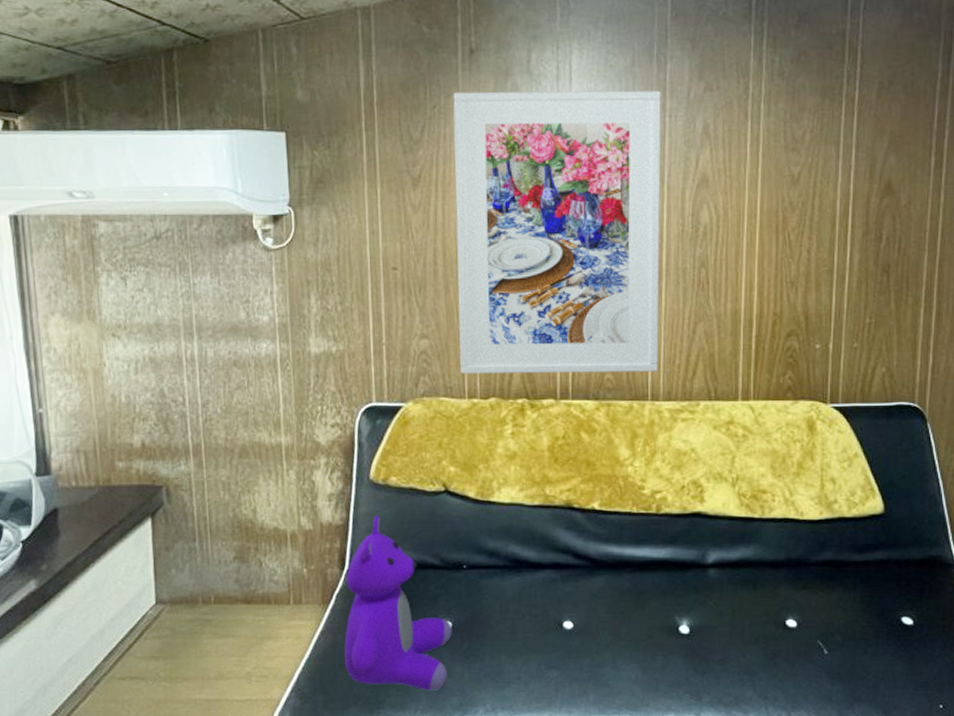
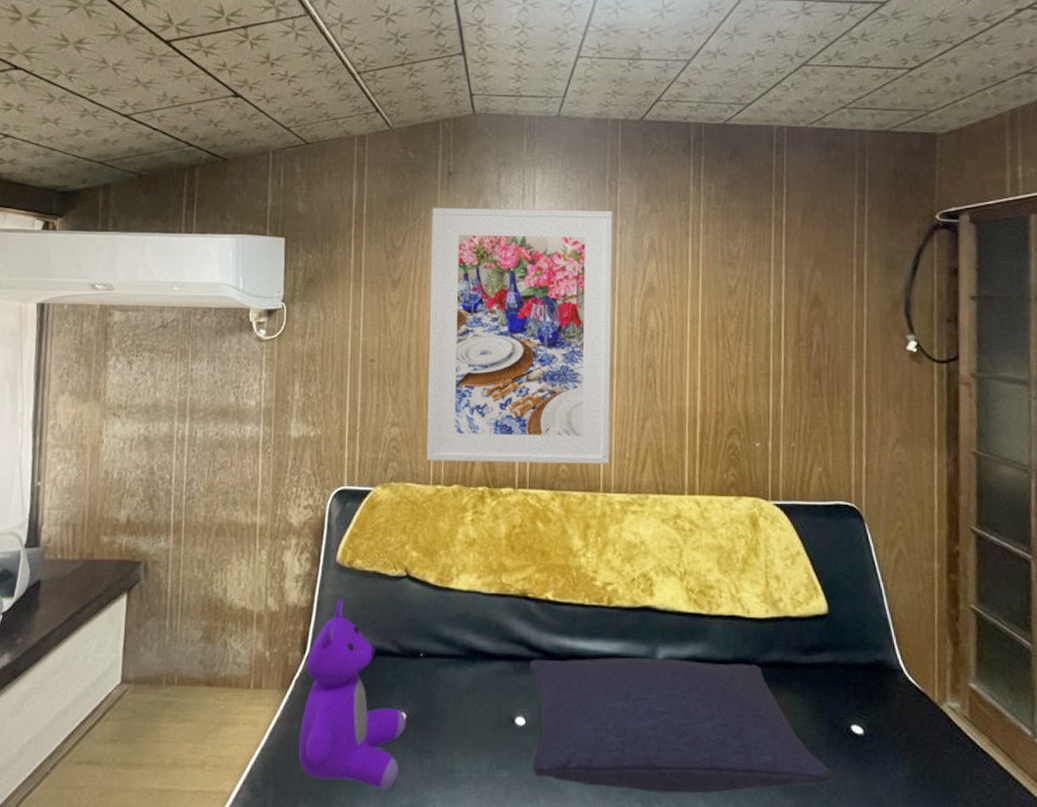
pillow: none [576,561,880,685] -> present [529,657,832,794]

